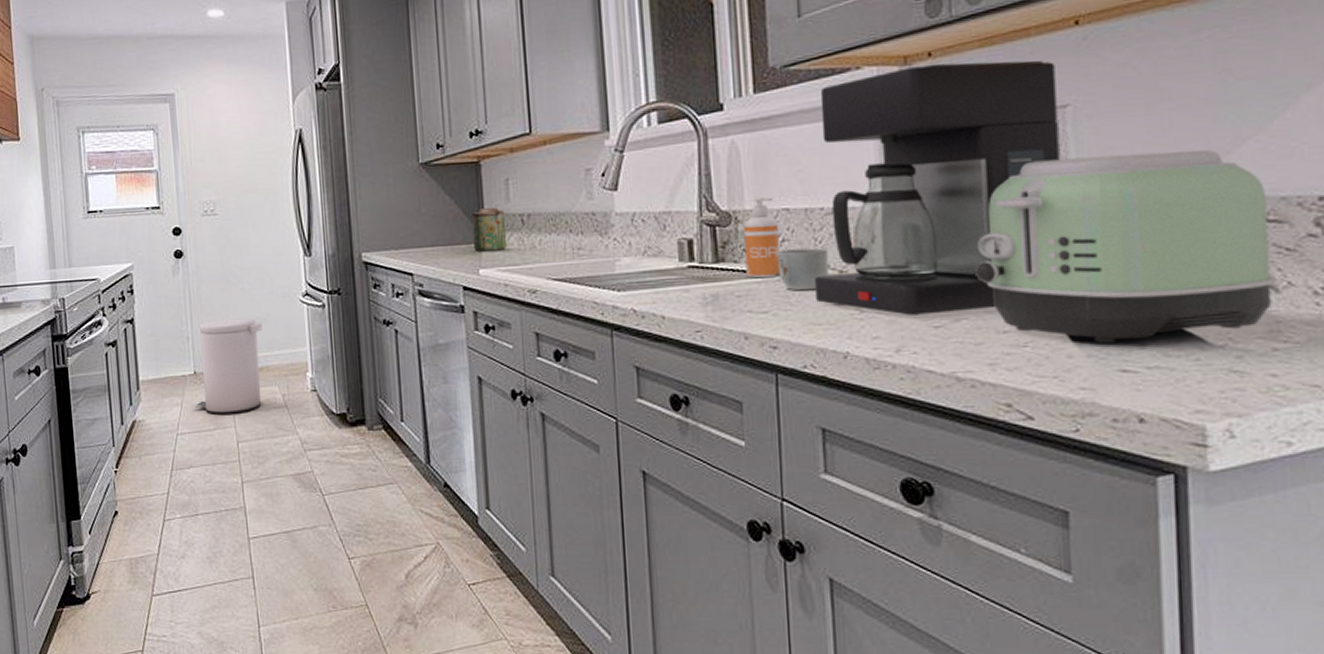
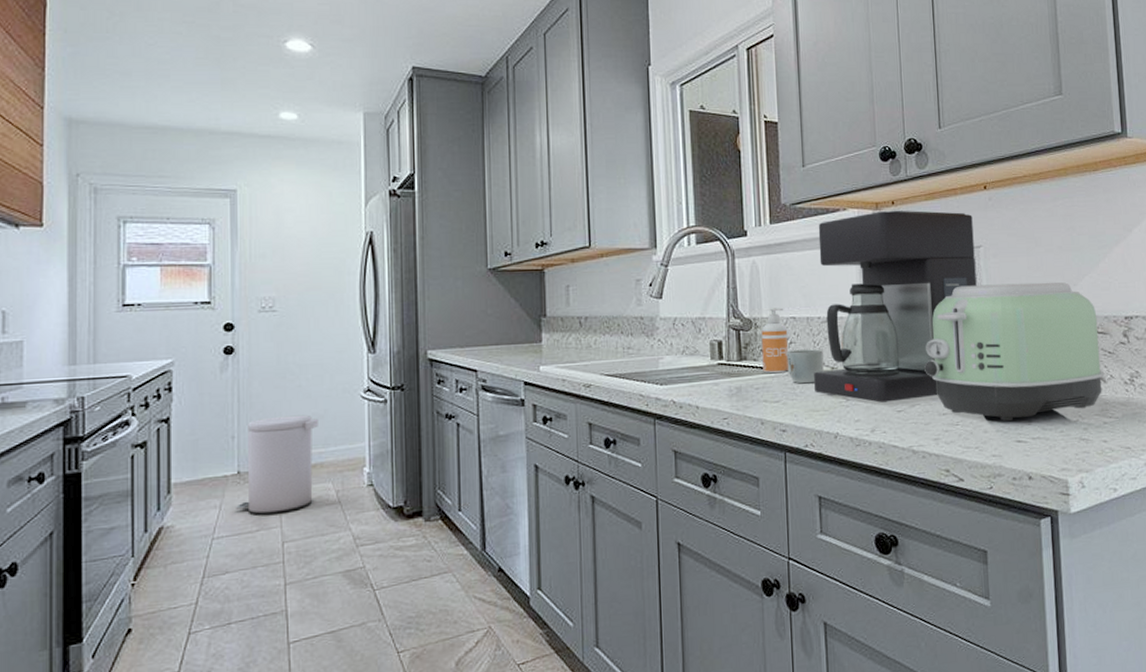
canister: present [472,208,508,252] -> none [535,311,566,350]

